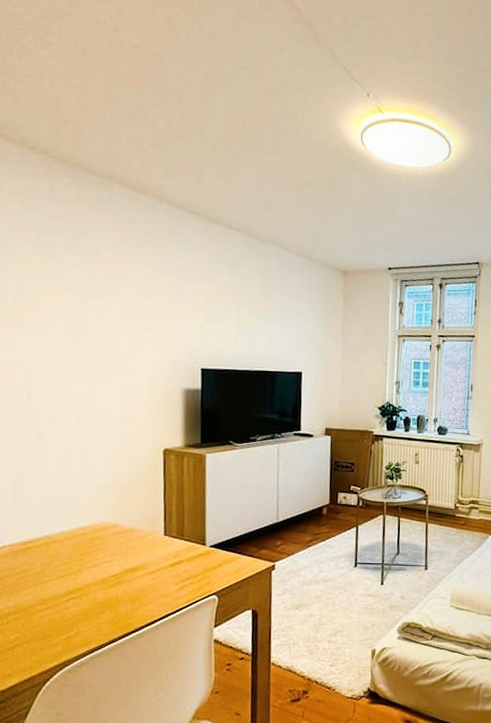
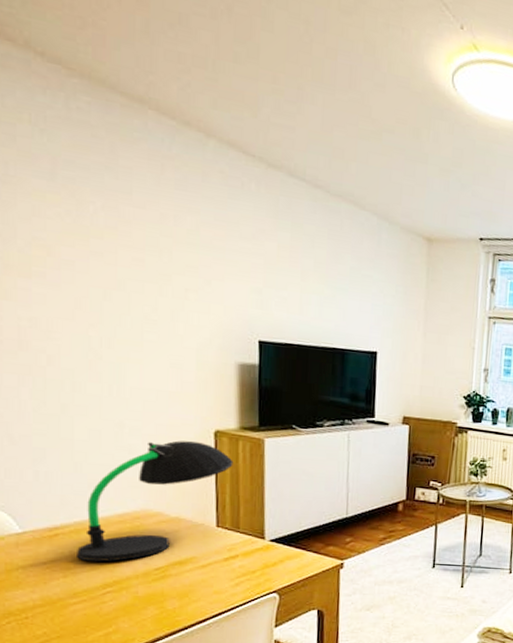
desk lamp: none [46,459,179,572] -> present [77,440,234,563]

